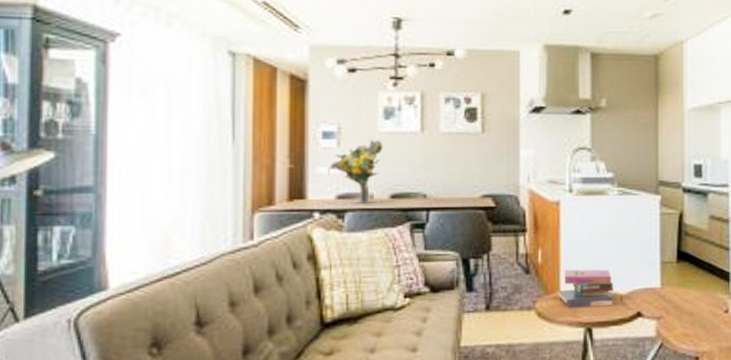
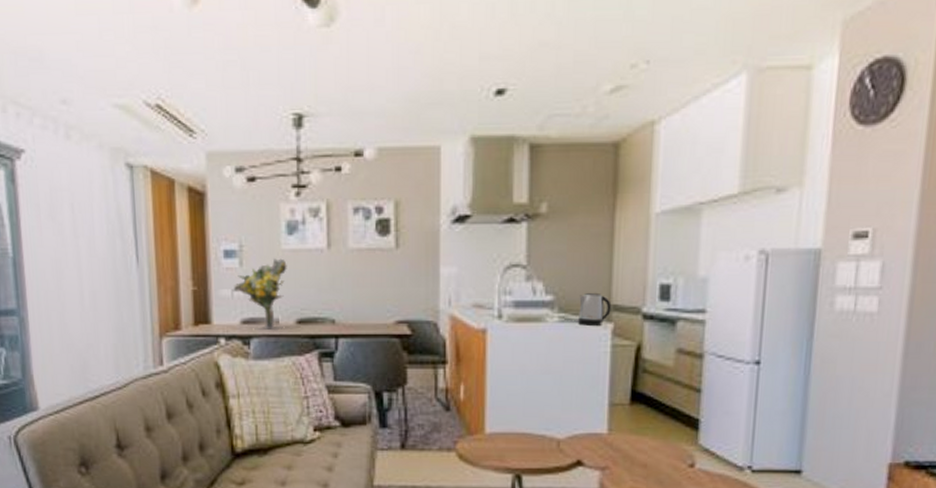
books: present [557,269,614,307] -> none [481,408,549,452]
kettle: none [633,170,659,199] -> present [578,292,612,327]

